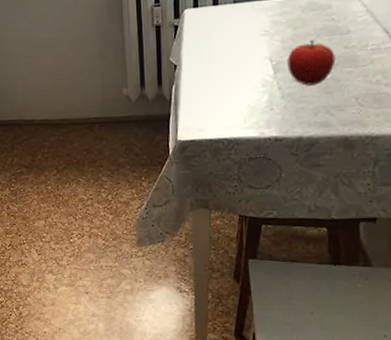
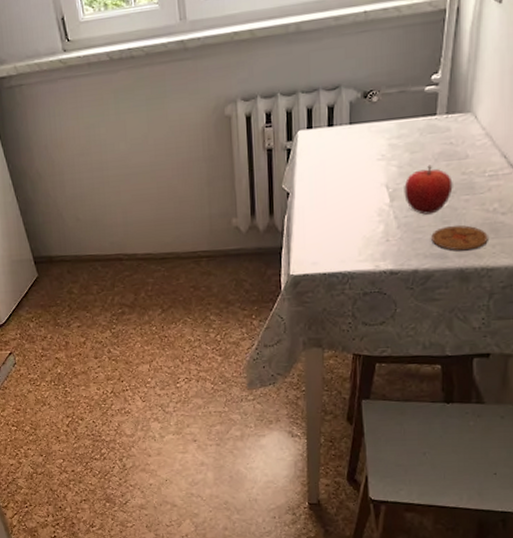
coaster: none [315,95,372,120] -> present [431,225,488,251]

